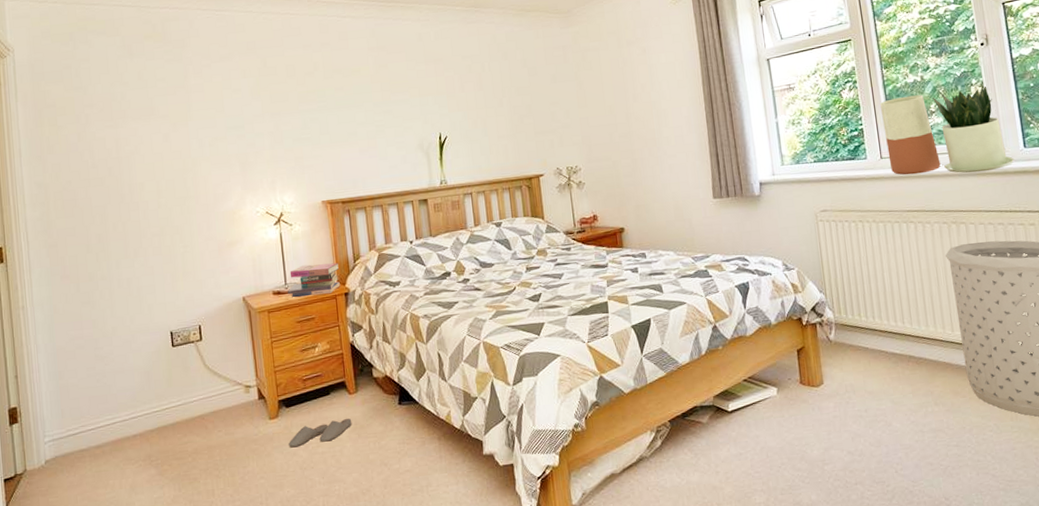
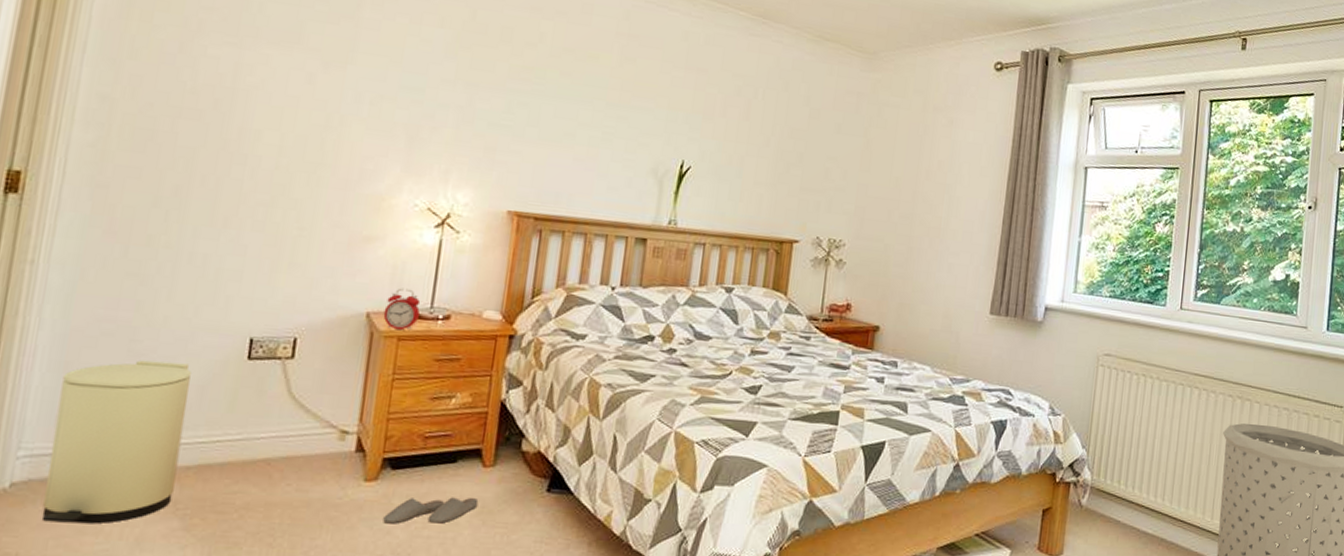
pedal bin: none [60,358,147,484] -> present [42,360,191,524]
alarm clock: none [254,273,279,306] -> present [383,288,421,331]
books: present [288,263,340,297] -> none [431,287,510,333]
vase: present [879,94,941,176] -> none [1188,245,1241,336]
planter: present [932,86,1014,173] -> none [1243,250,1315,349]

